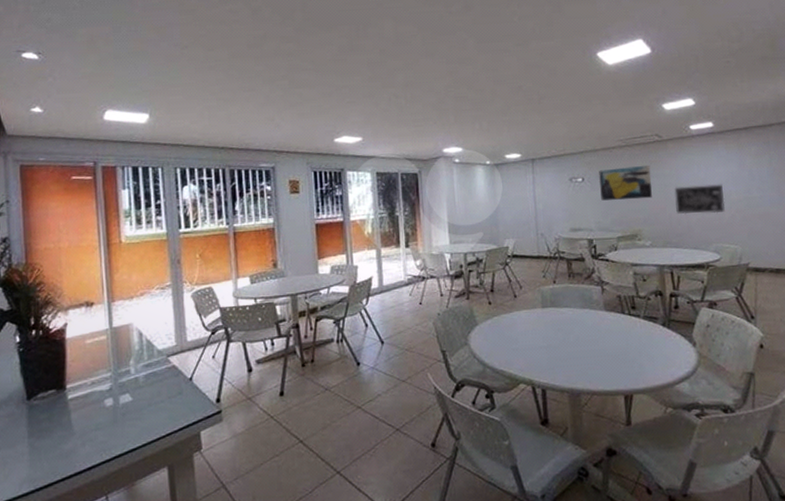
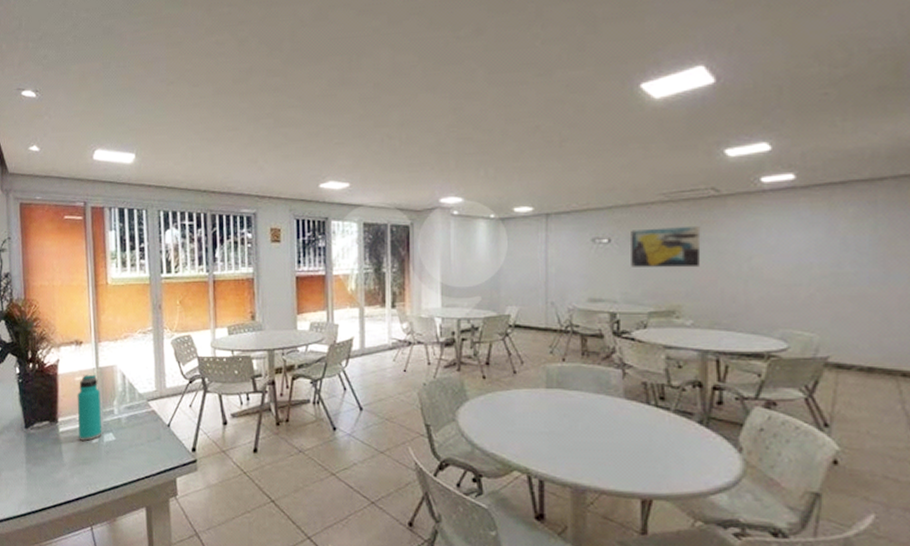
water bottle: none [88,335,118,406] -> present [77,374,102,441]
wall art: present [674,184,725,215] -> none [731,254,802,291]

